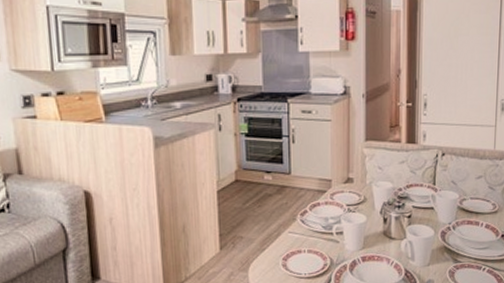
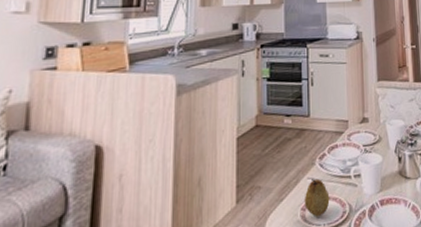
fruit: none [285,232,311,267] -> present [304,177,330,218]

